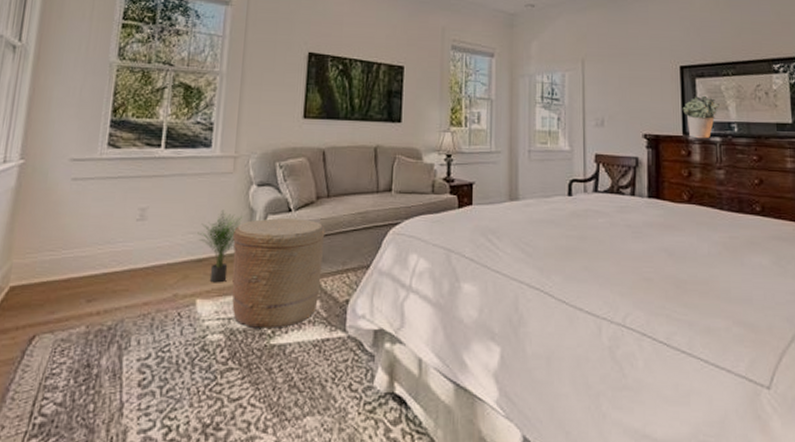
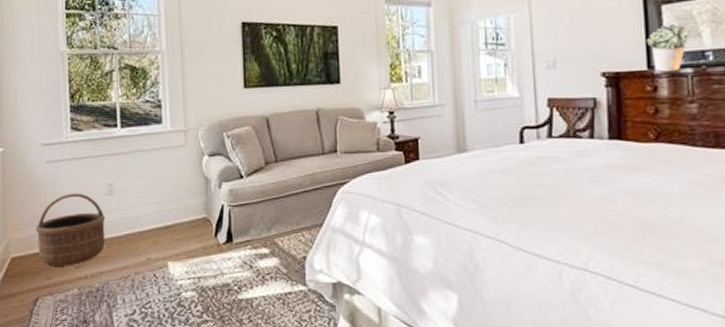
basket: none [44,216,132,299] -> present [36,193,106,266]
potted plant: present [197,209,242,283] -> none [161,180,199,247]
basket: present [231,218,326,328] -> none [193,184,278,285]

